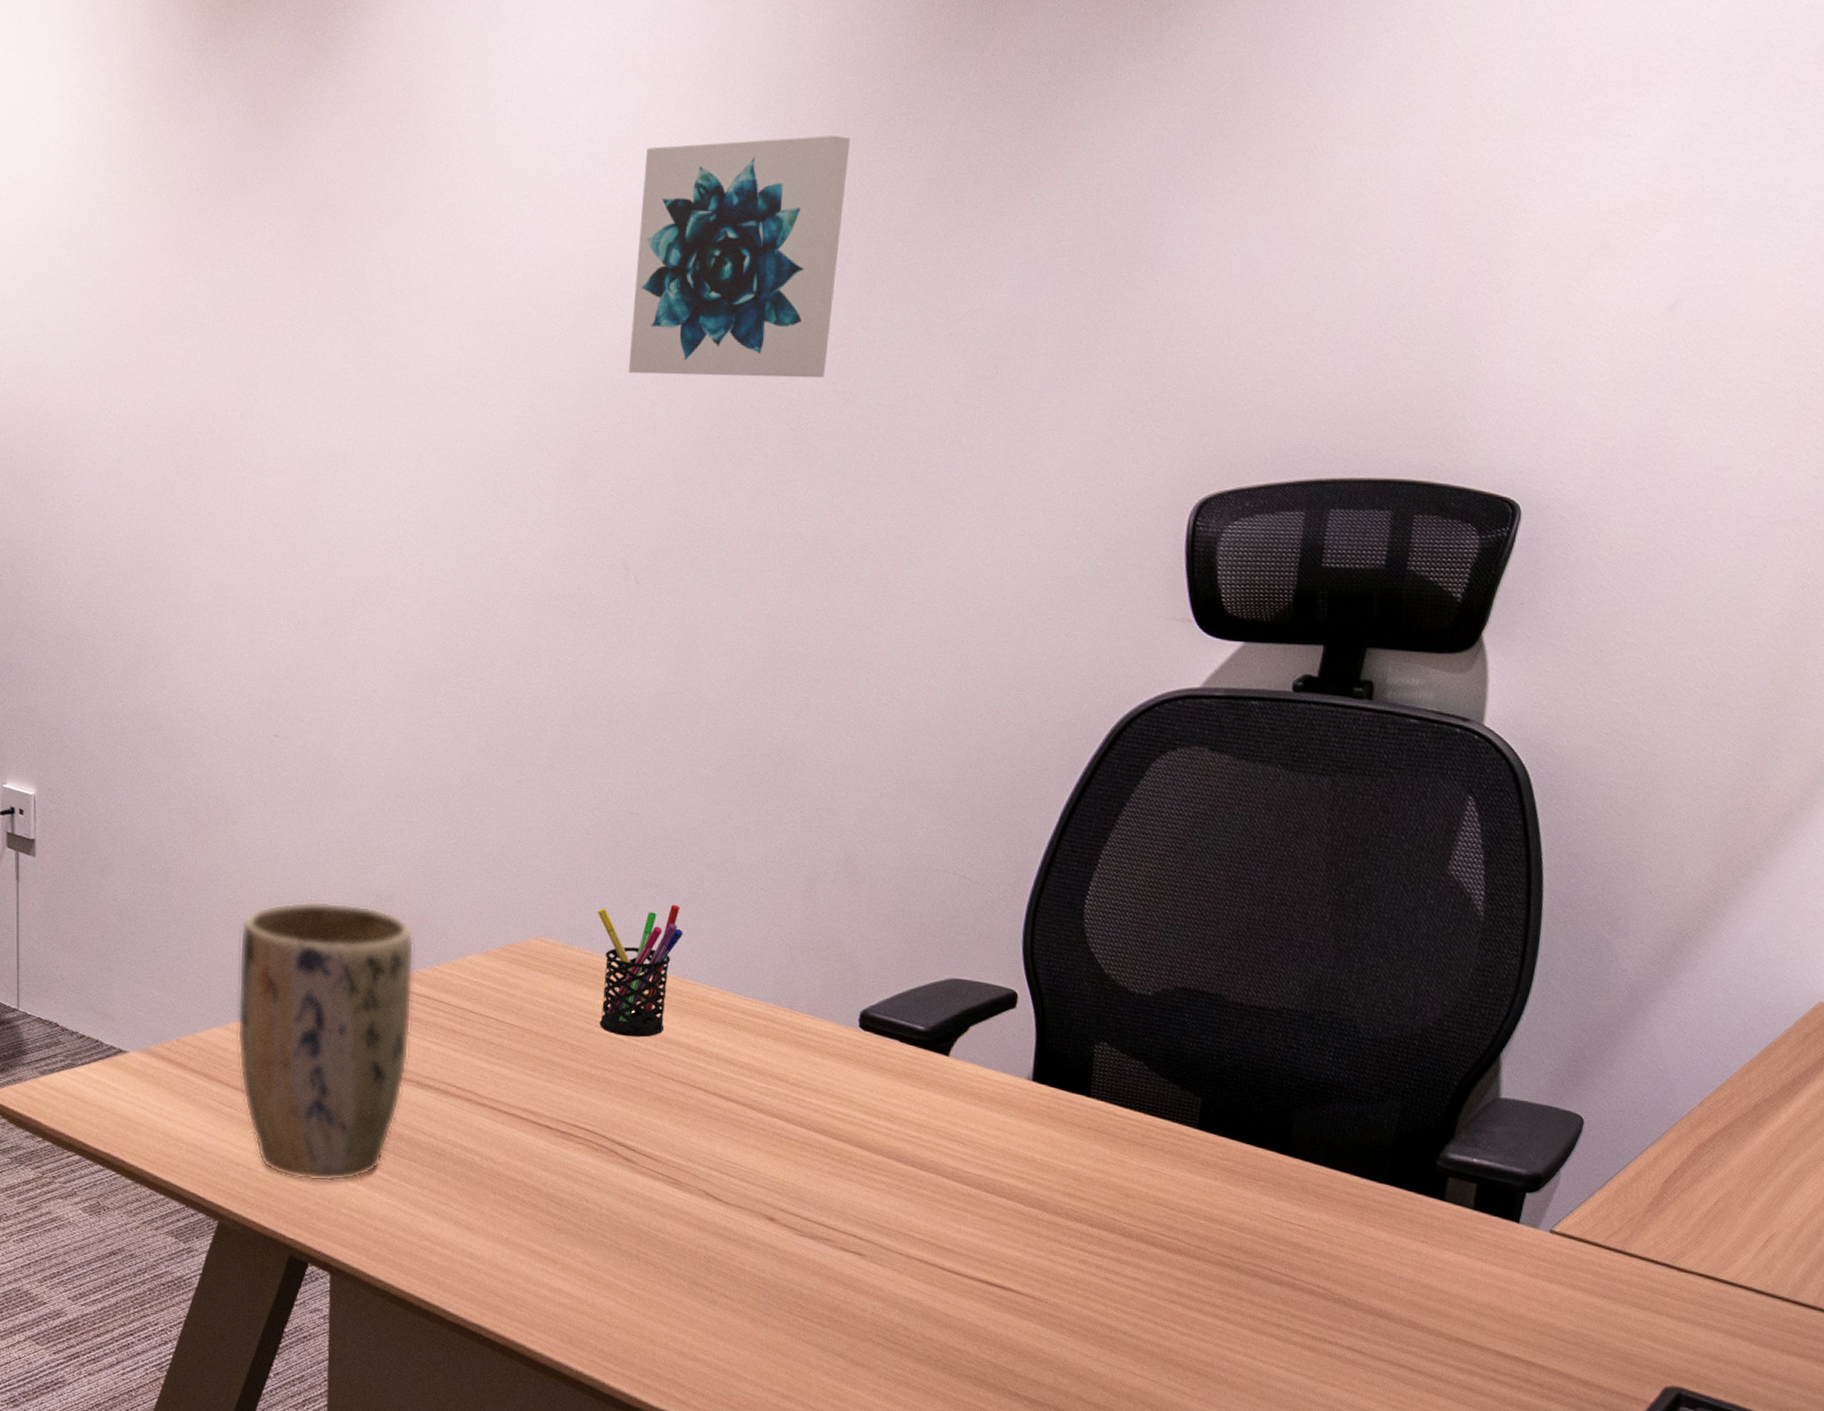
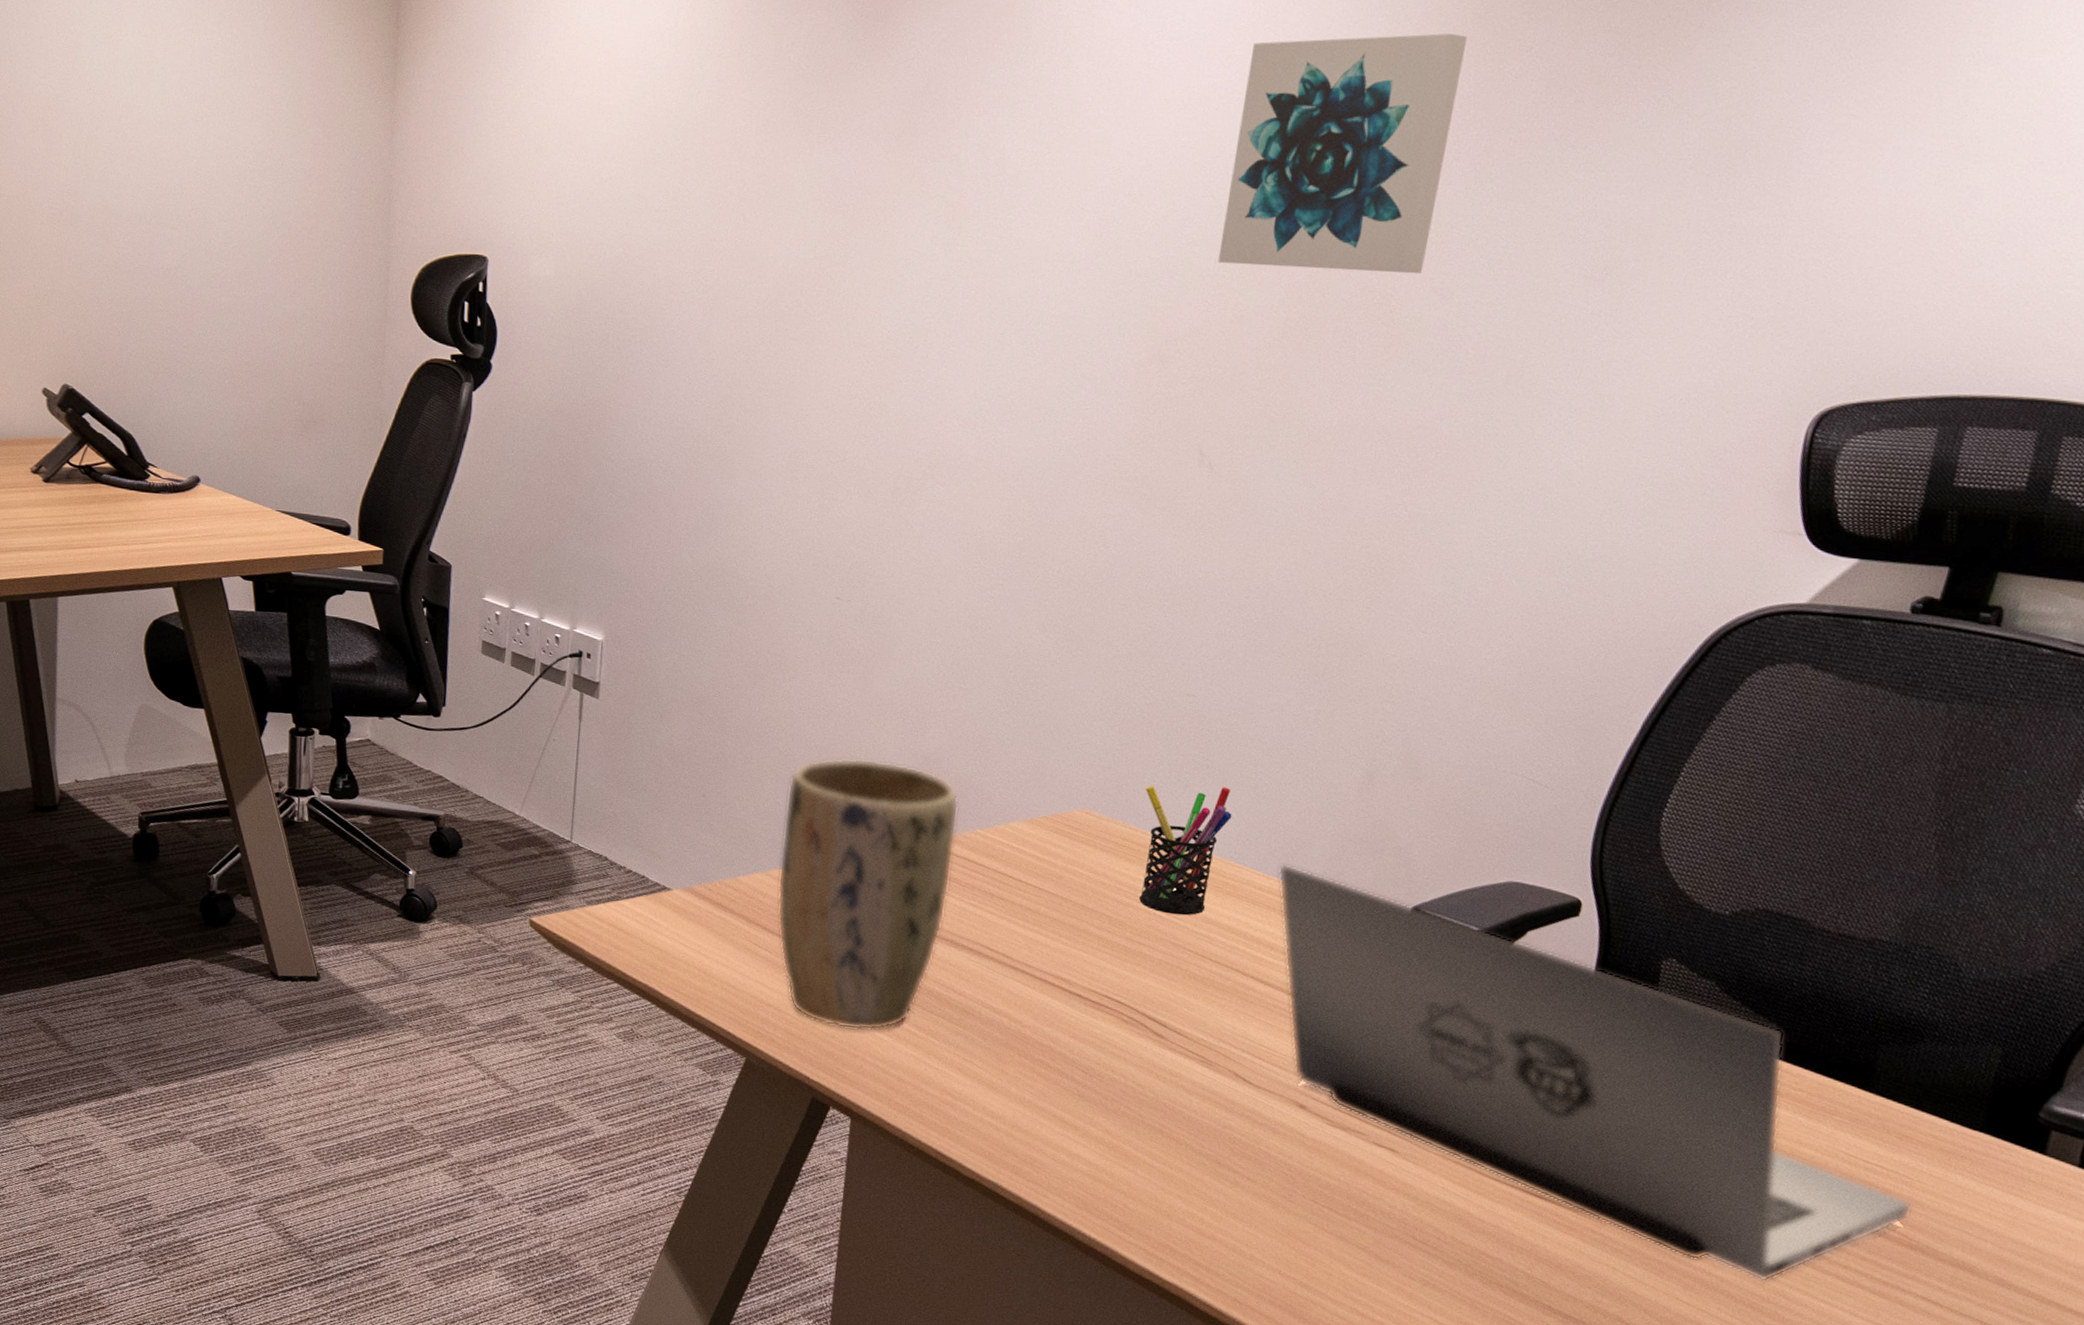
laptop: none [731,978,1332,1347] -> present [1277,864,1912,1282]

